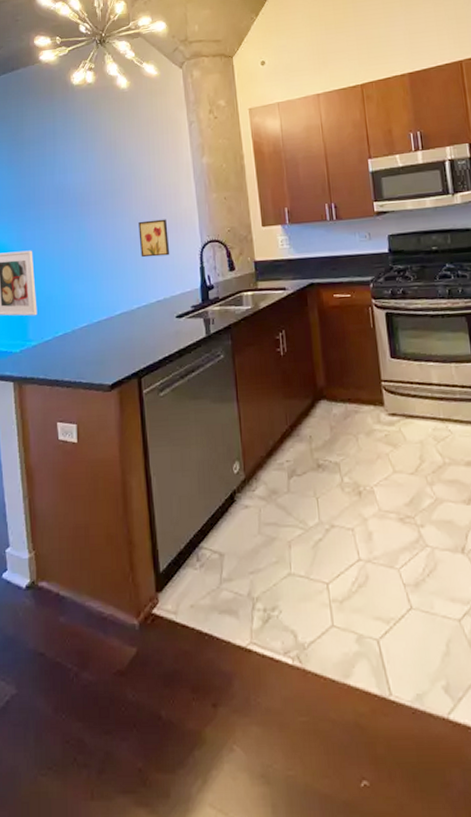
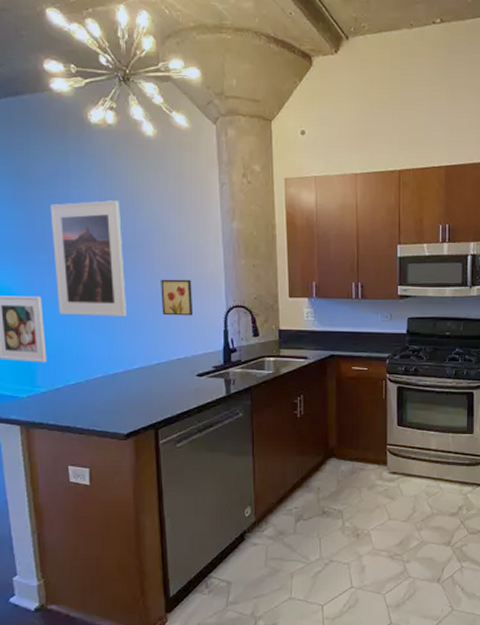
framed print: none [40,151,108,266] -> present [50,200,126,316]

